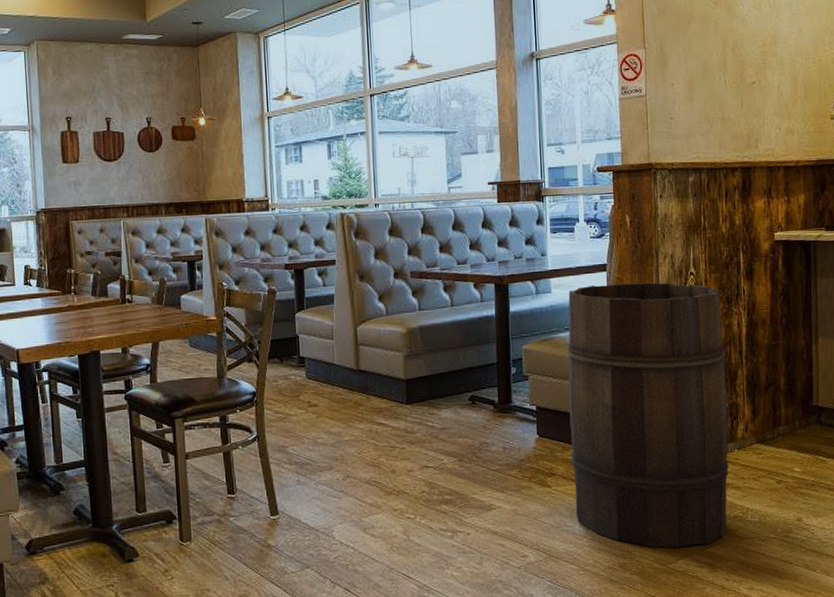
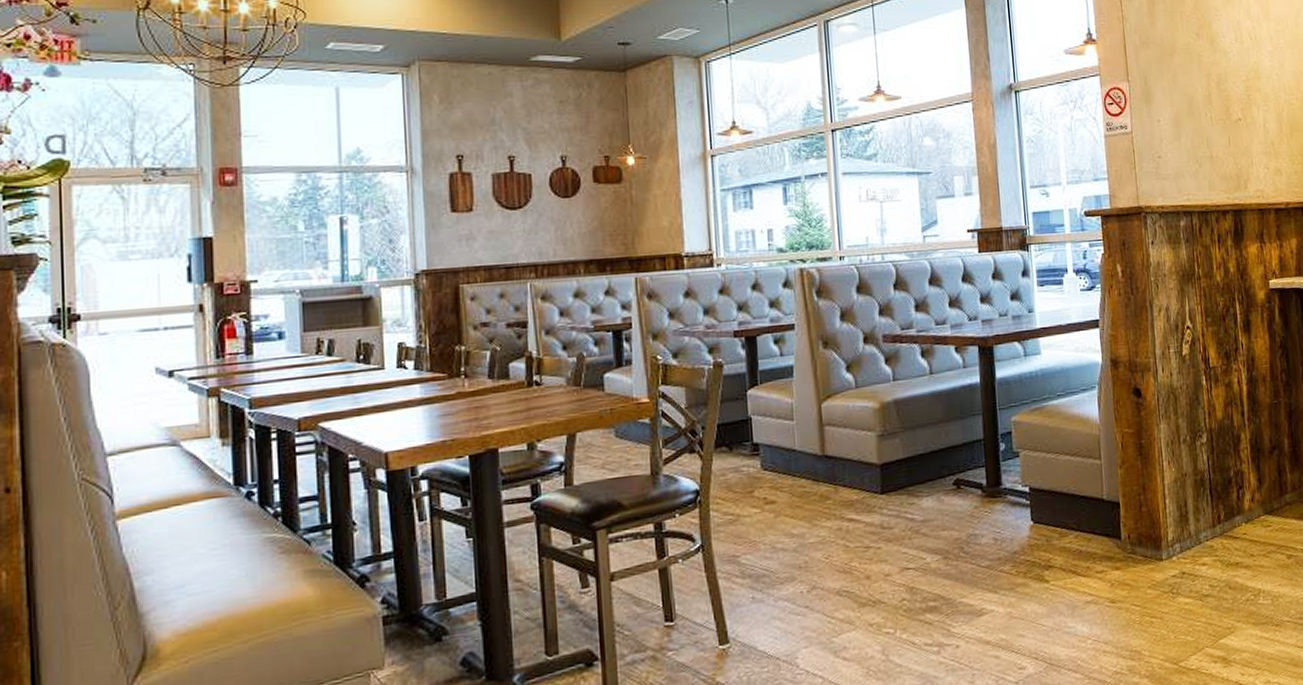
wooden barrel: present [567,282,729,548] -> none [1059,338,1239,645]

